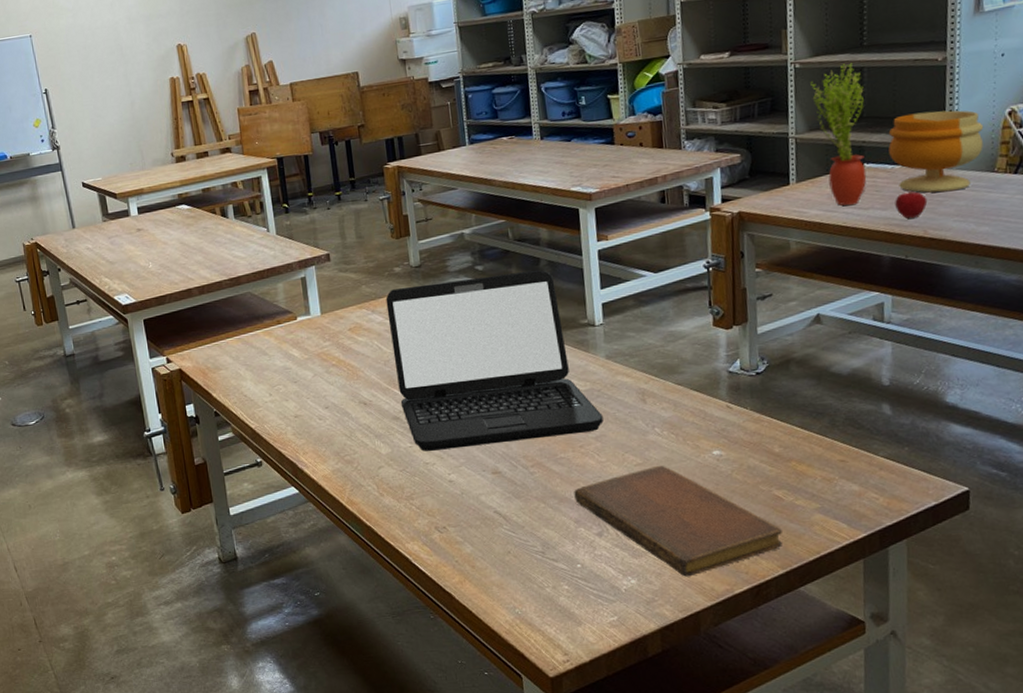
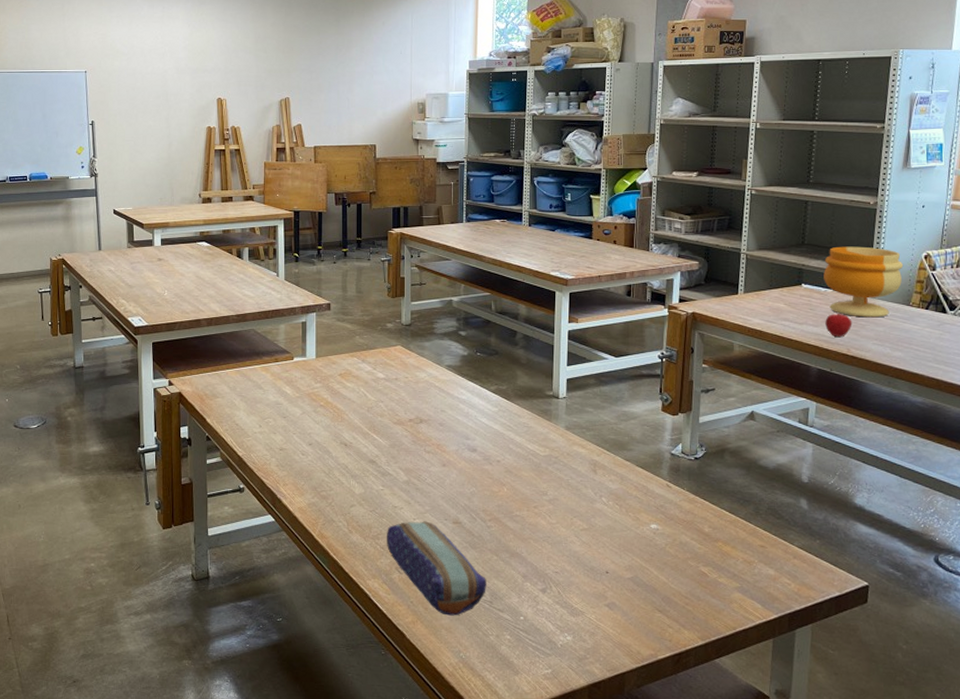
laptop: present [385,270,604,451] -> none [376,341,557,496]
pencil case: none [421,475,537,572] -> present [387,521,486,616]
notebook: present [574,465,782,577] -> none [524,532,705,639]
potted plant: present [810,63,867,206] -> none [763,196,807,319]

